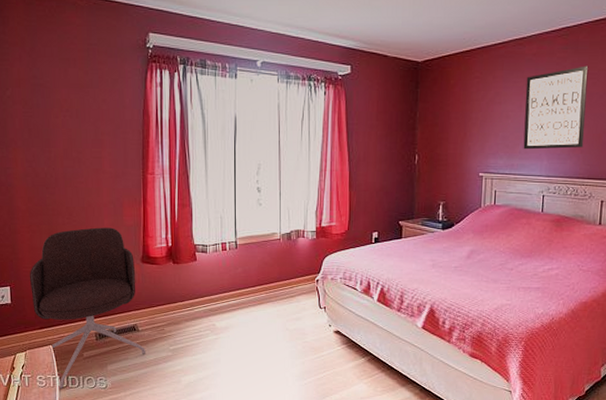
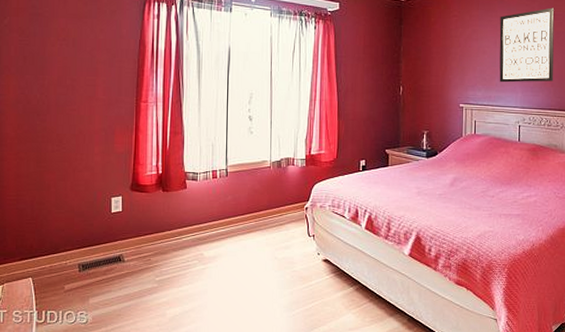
office chair: present [30,227,145,389] -> none [14,155,130,325]

